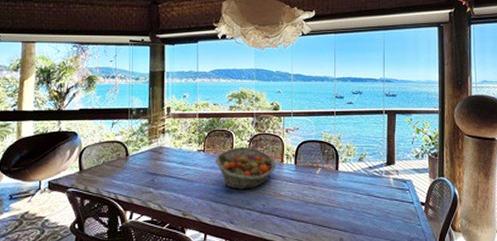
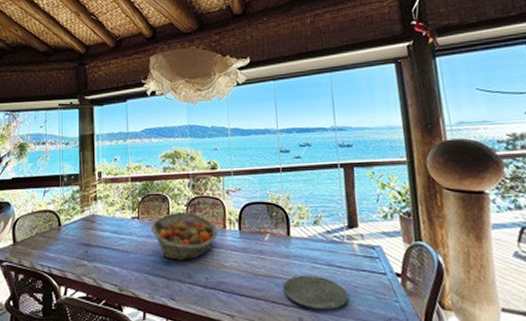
plate: none [328,203,382,232] -> present [282,275,349,310]

